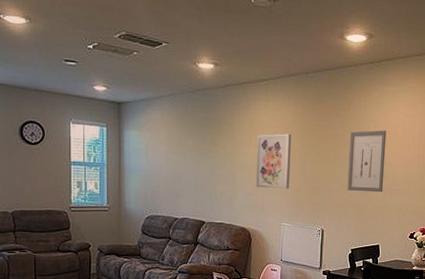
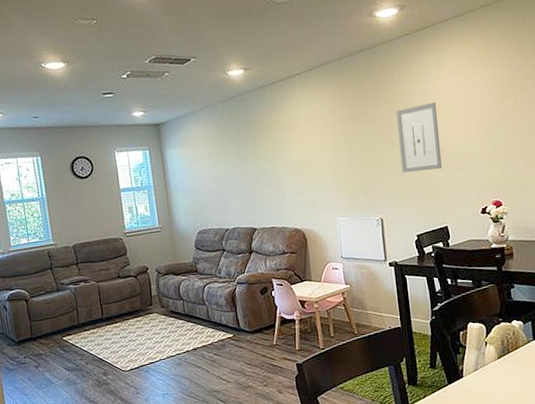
wall art: present [256,133,292,189] -> none [298,124,339,185]

